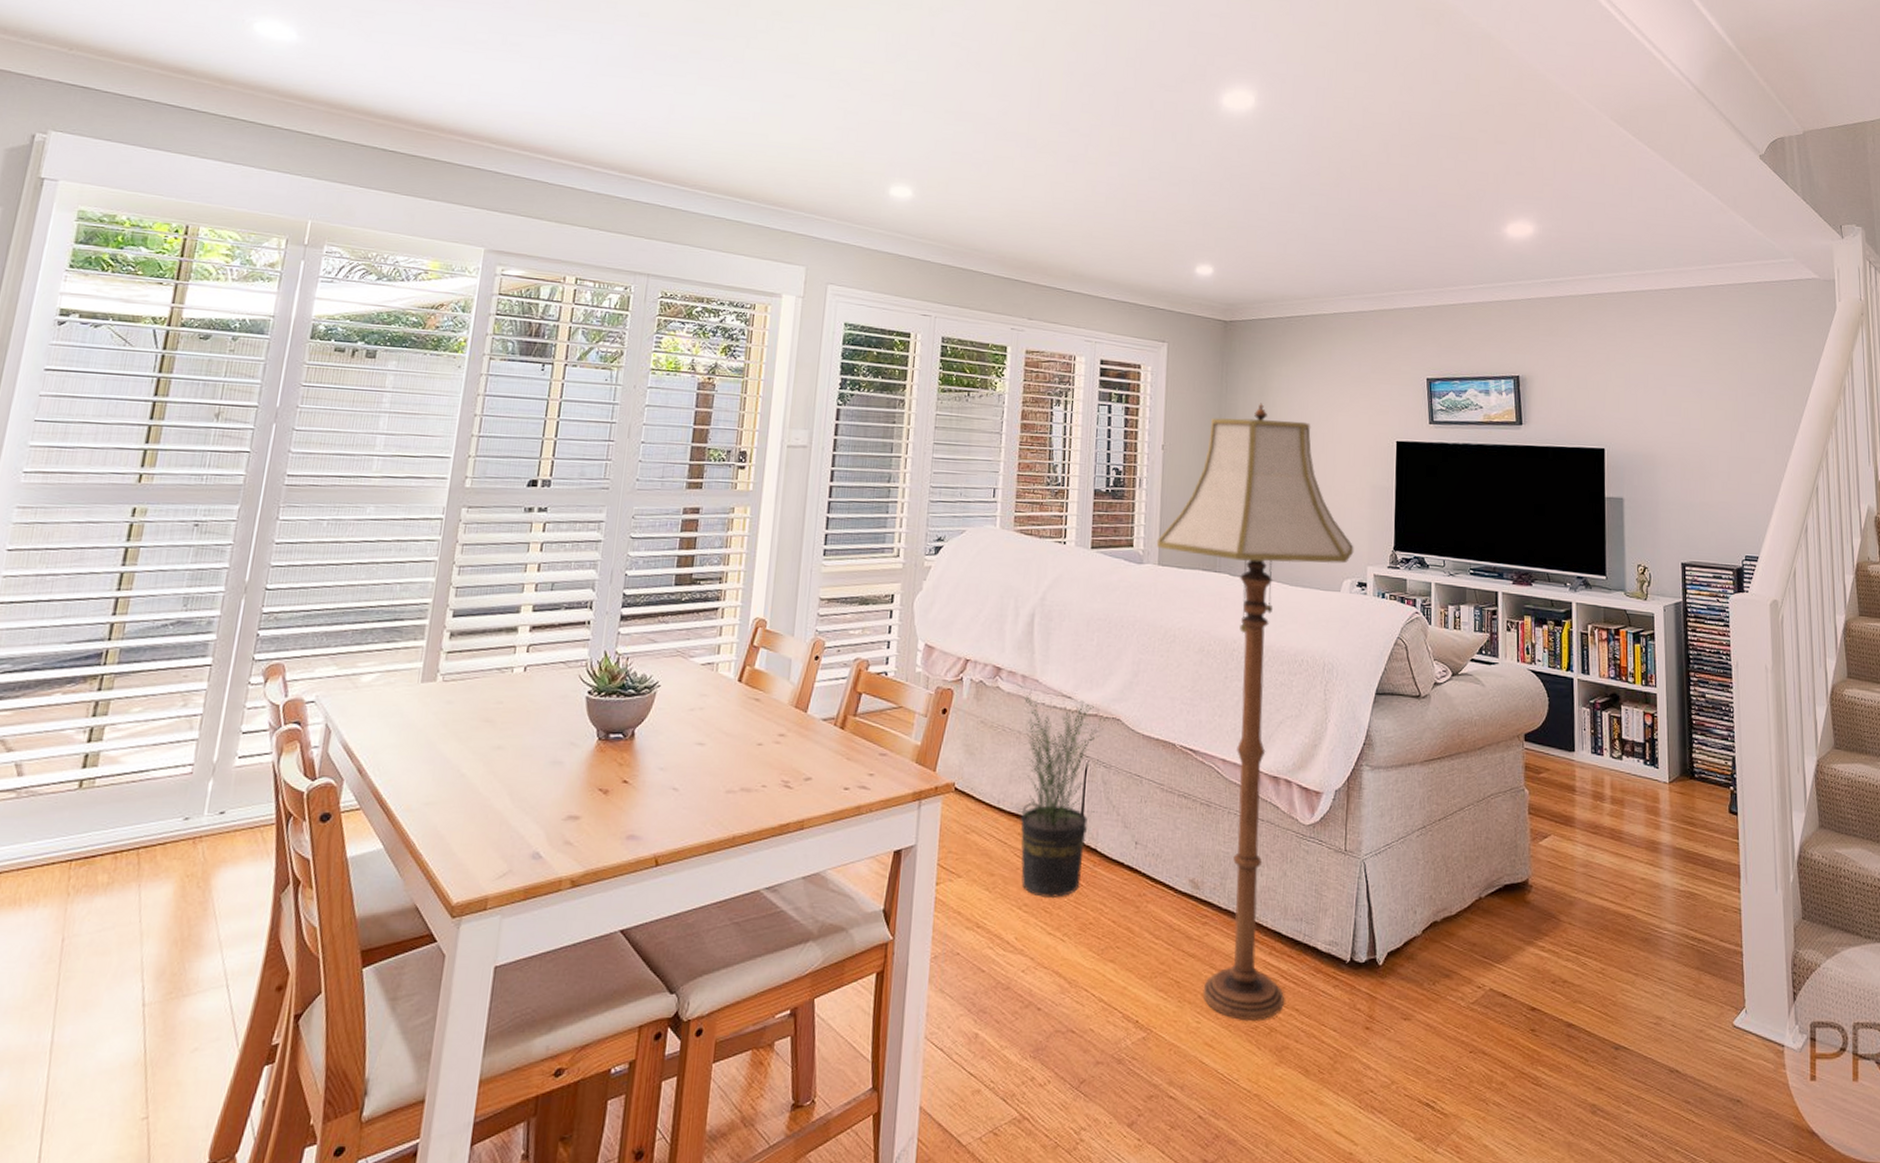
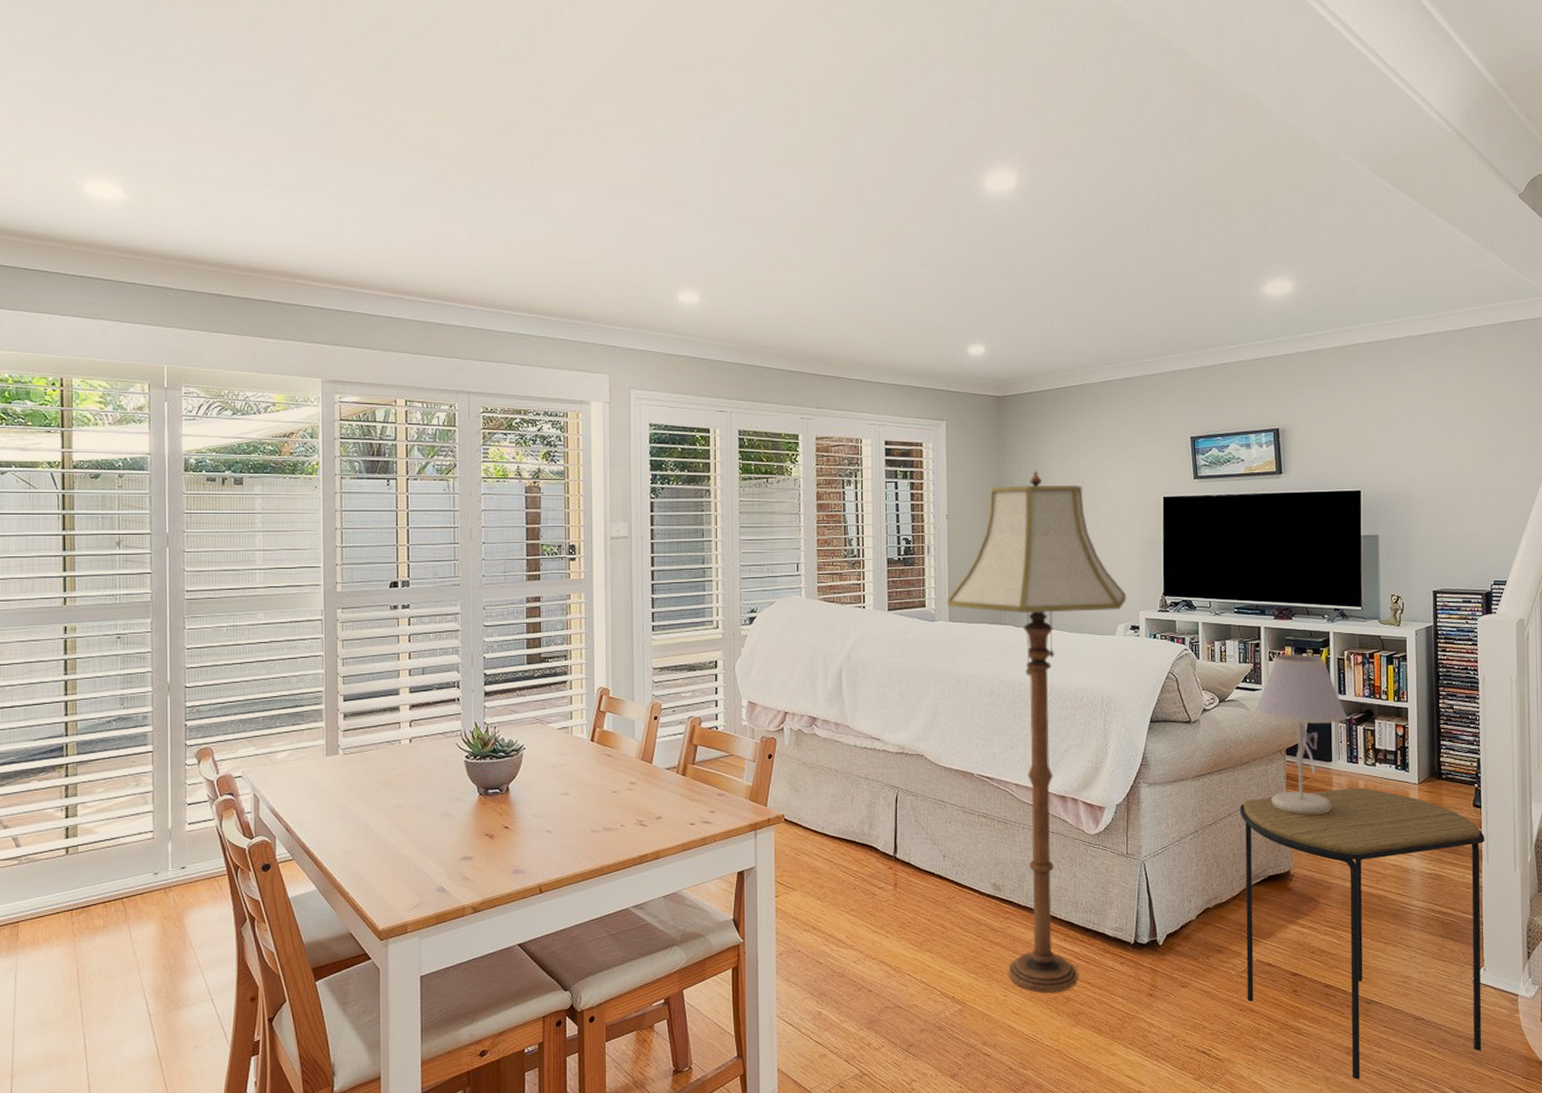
potted plant: present [1016,684,1107,899] -> none [830,731,912,904]
side table: none [1472,784,1745,1147] -> present [1239,788,1485,1080]
table lamp: none [1491,625,1592,814] -> present [1255,654,1348,815]

